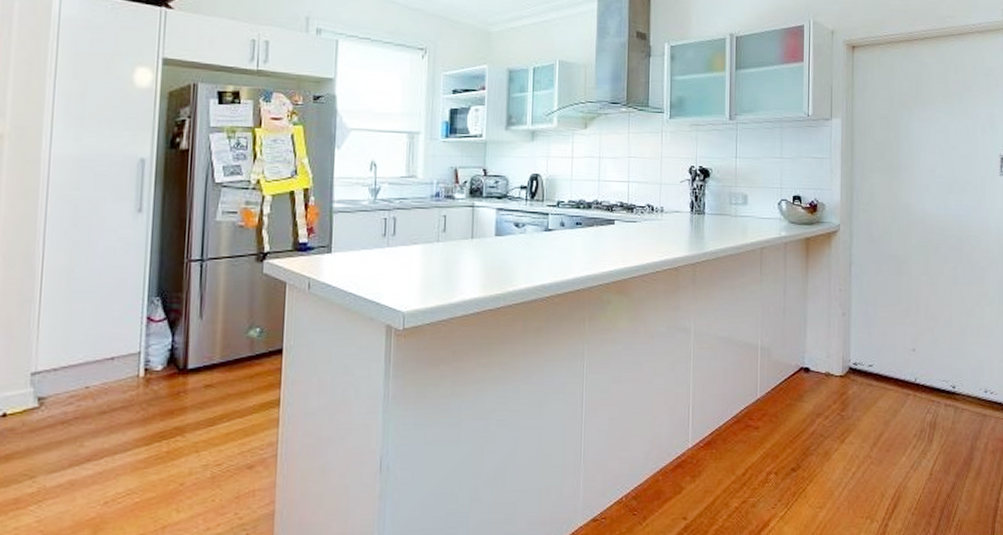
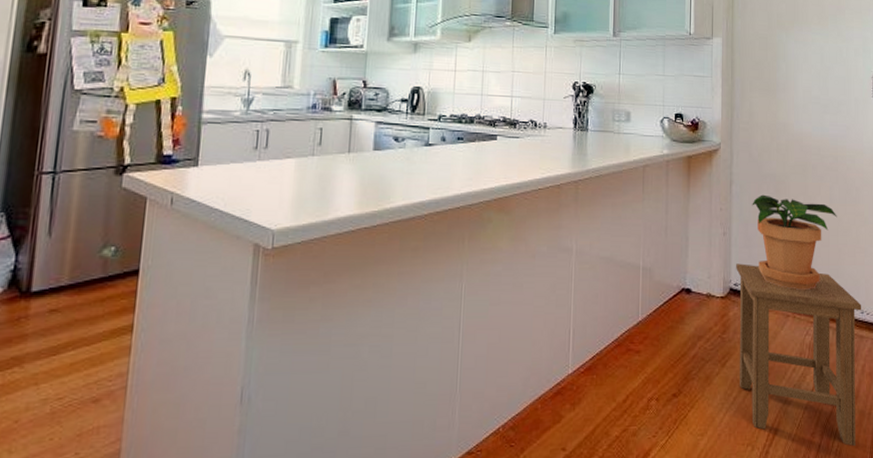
stool: none [855,343,985,521] -> present [736,263,862,446]
potted plant: none [872,275,961,370] -> present [752,194,837,291]

